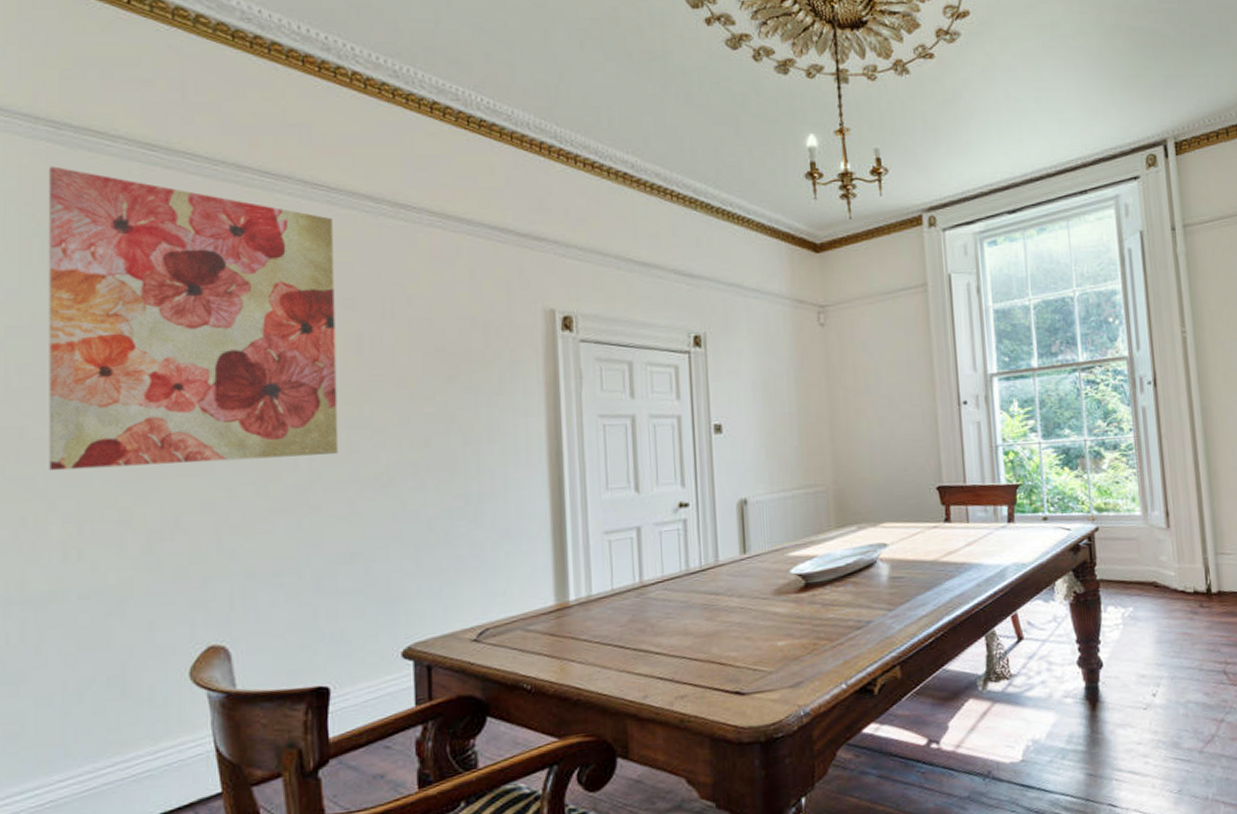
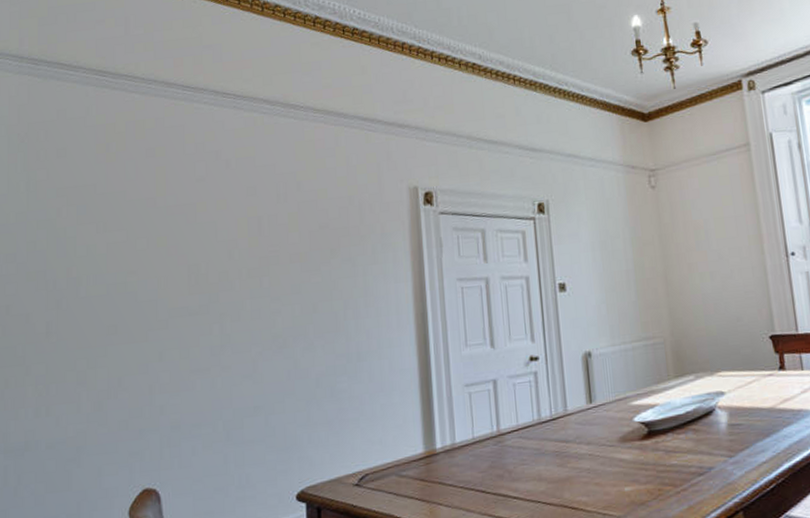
wall art: present [48,166,339,471] -> none [27,94,244,342]

